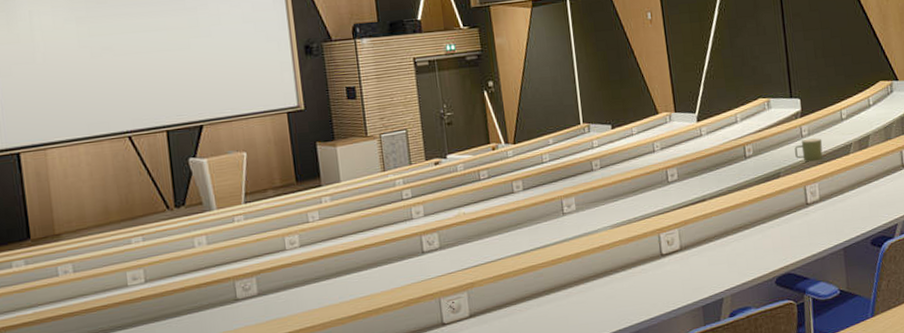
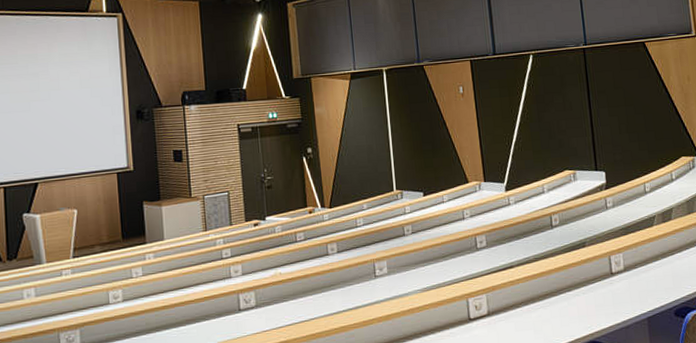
mug: present [794,138,823,163] -> none [599,210,627,234]

